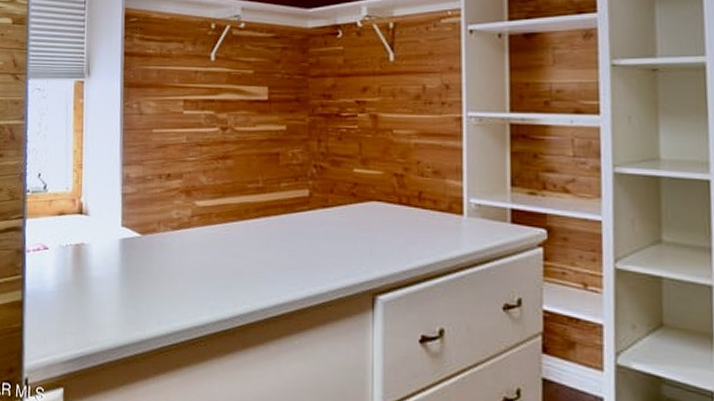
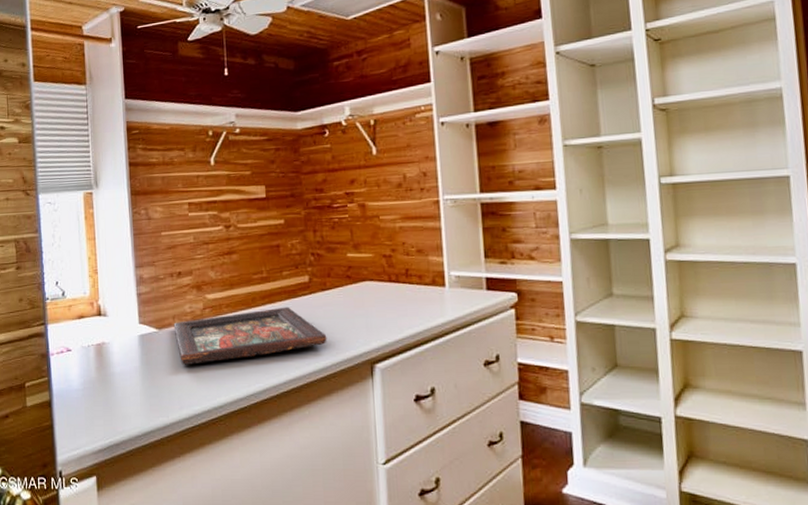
decorative tray: none [158,222,325,277] -> present [173,306,327,365]

